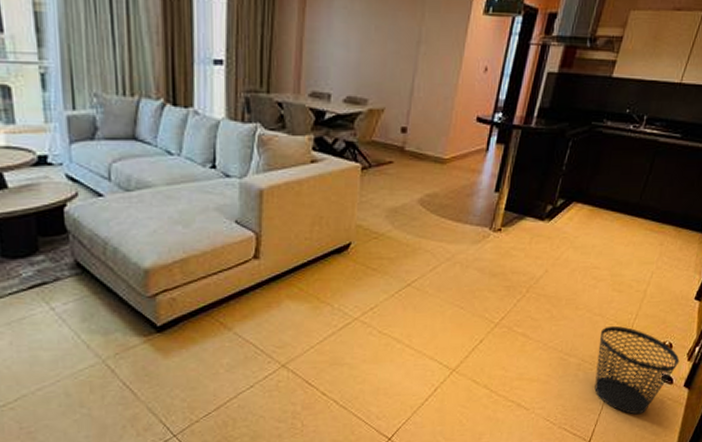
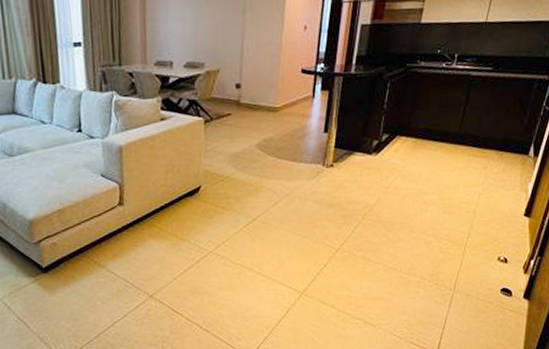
wastebasket: present [594,325,680,415] -> none [435,245,516,327]

